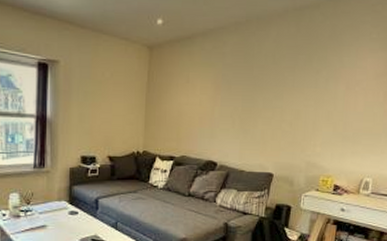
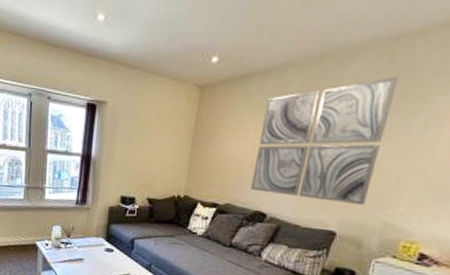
wall art: none [201,40,305,149] -> present [251,76,399,206]

